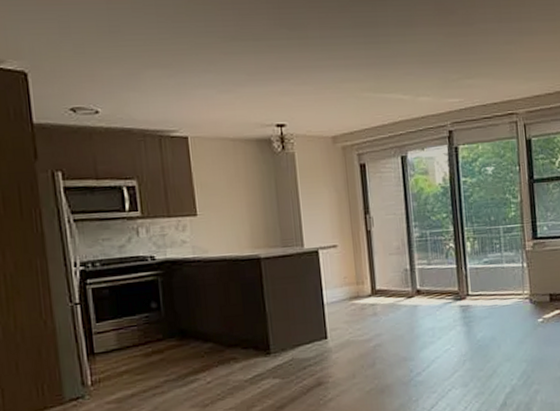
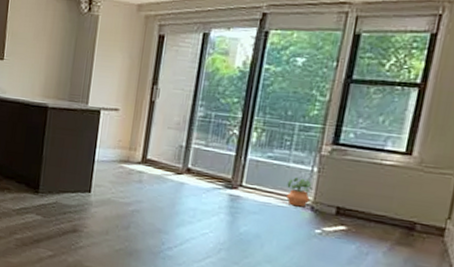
potted plant: none [506,275,527,303] -> present [286,177,313,208]

